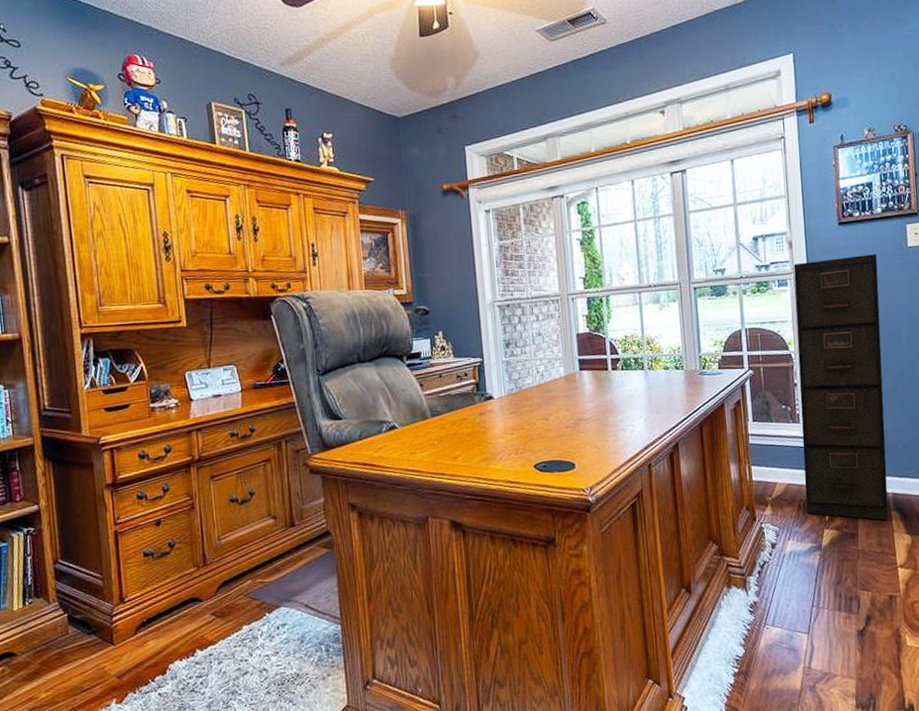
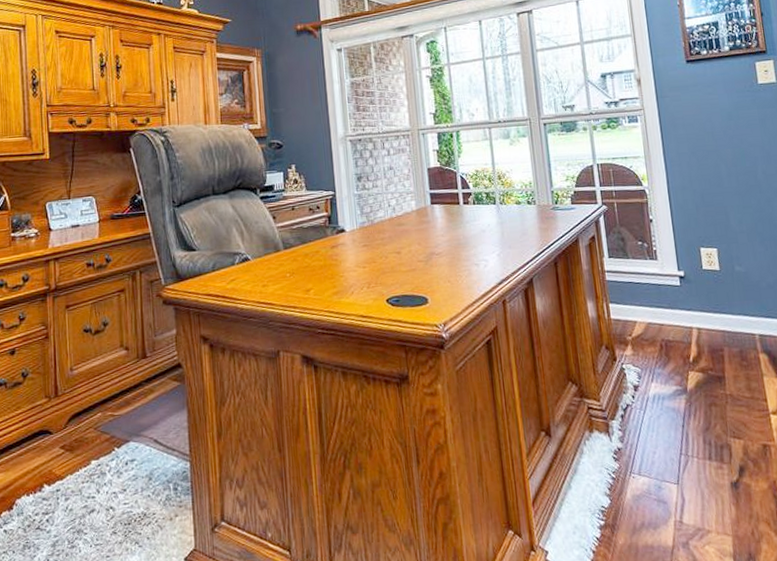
filing cabinet: present [794,254,889,520] -> none [643,91,756,363]

